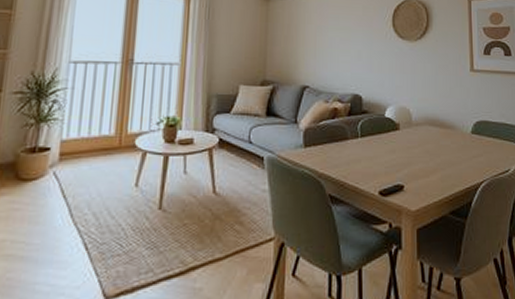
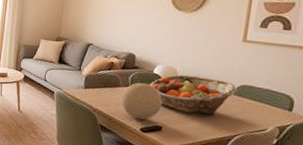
decorative orb: none [351,131,400,179] -> present [121,82,162,120]
fruit basket: none [382,116,474,162] -> present [149,75,237,116]

